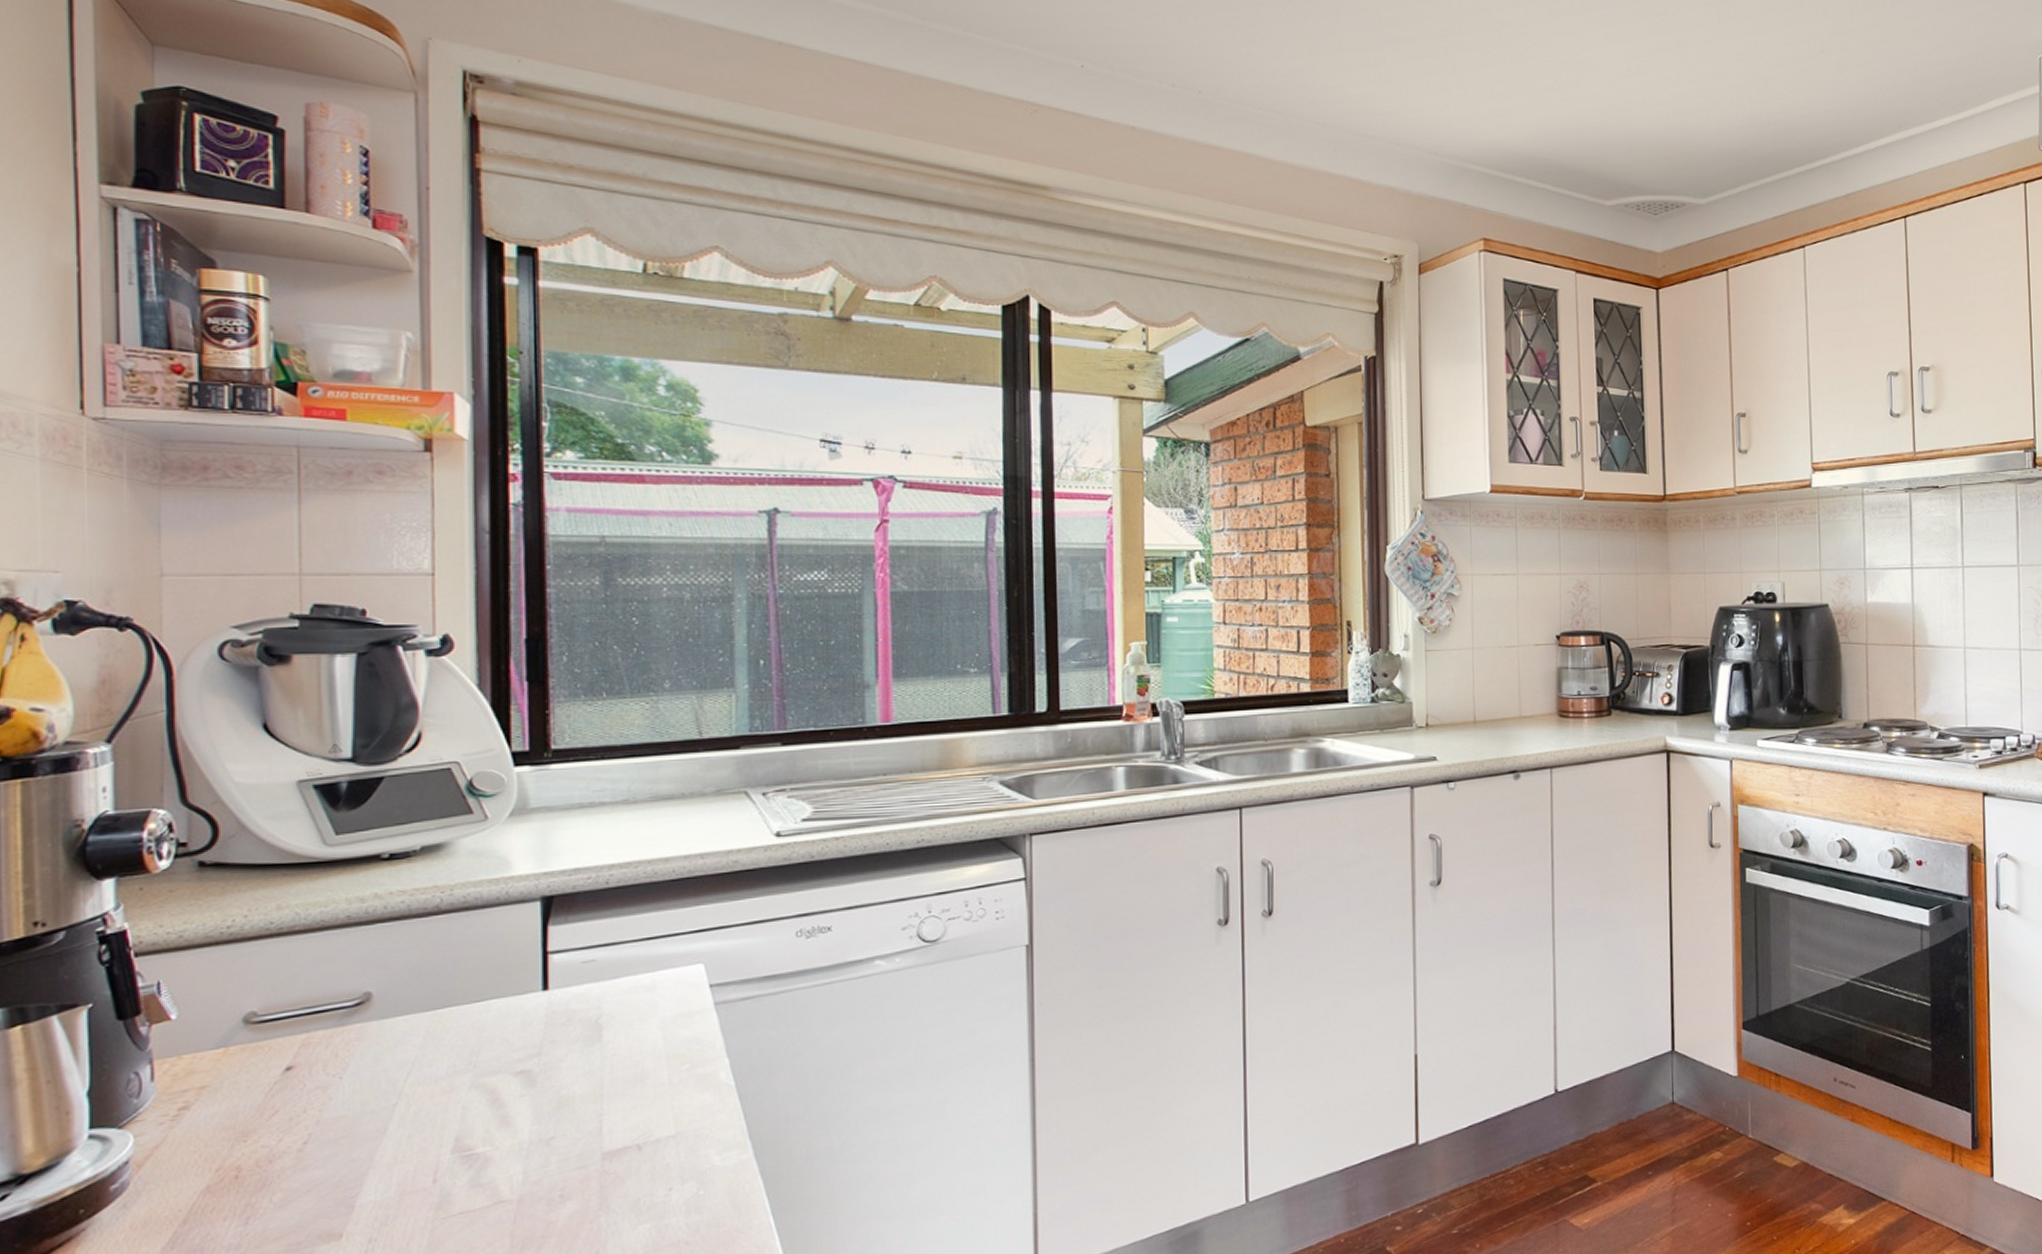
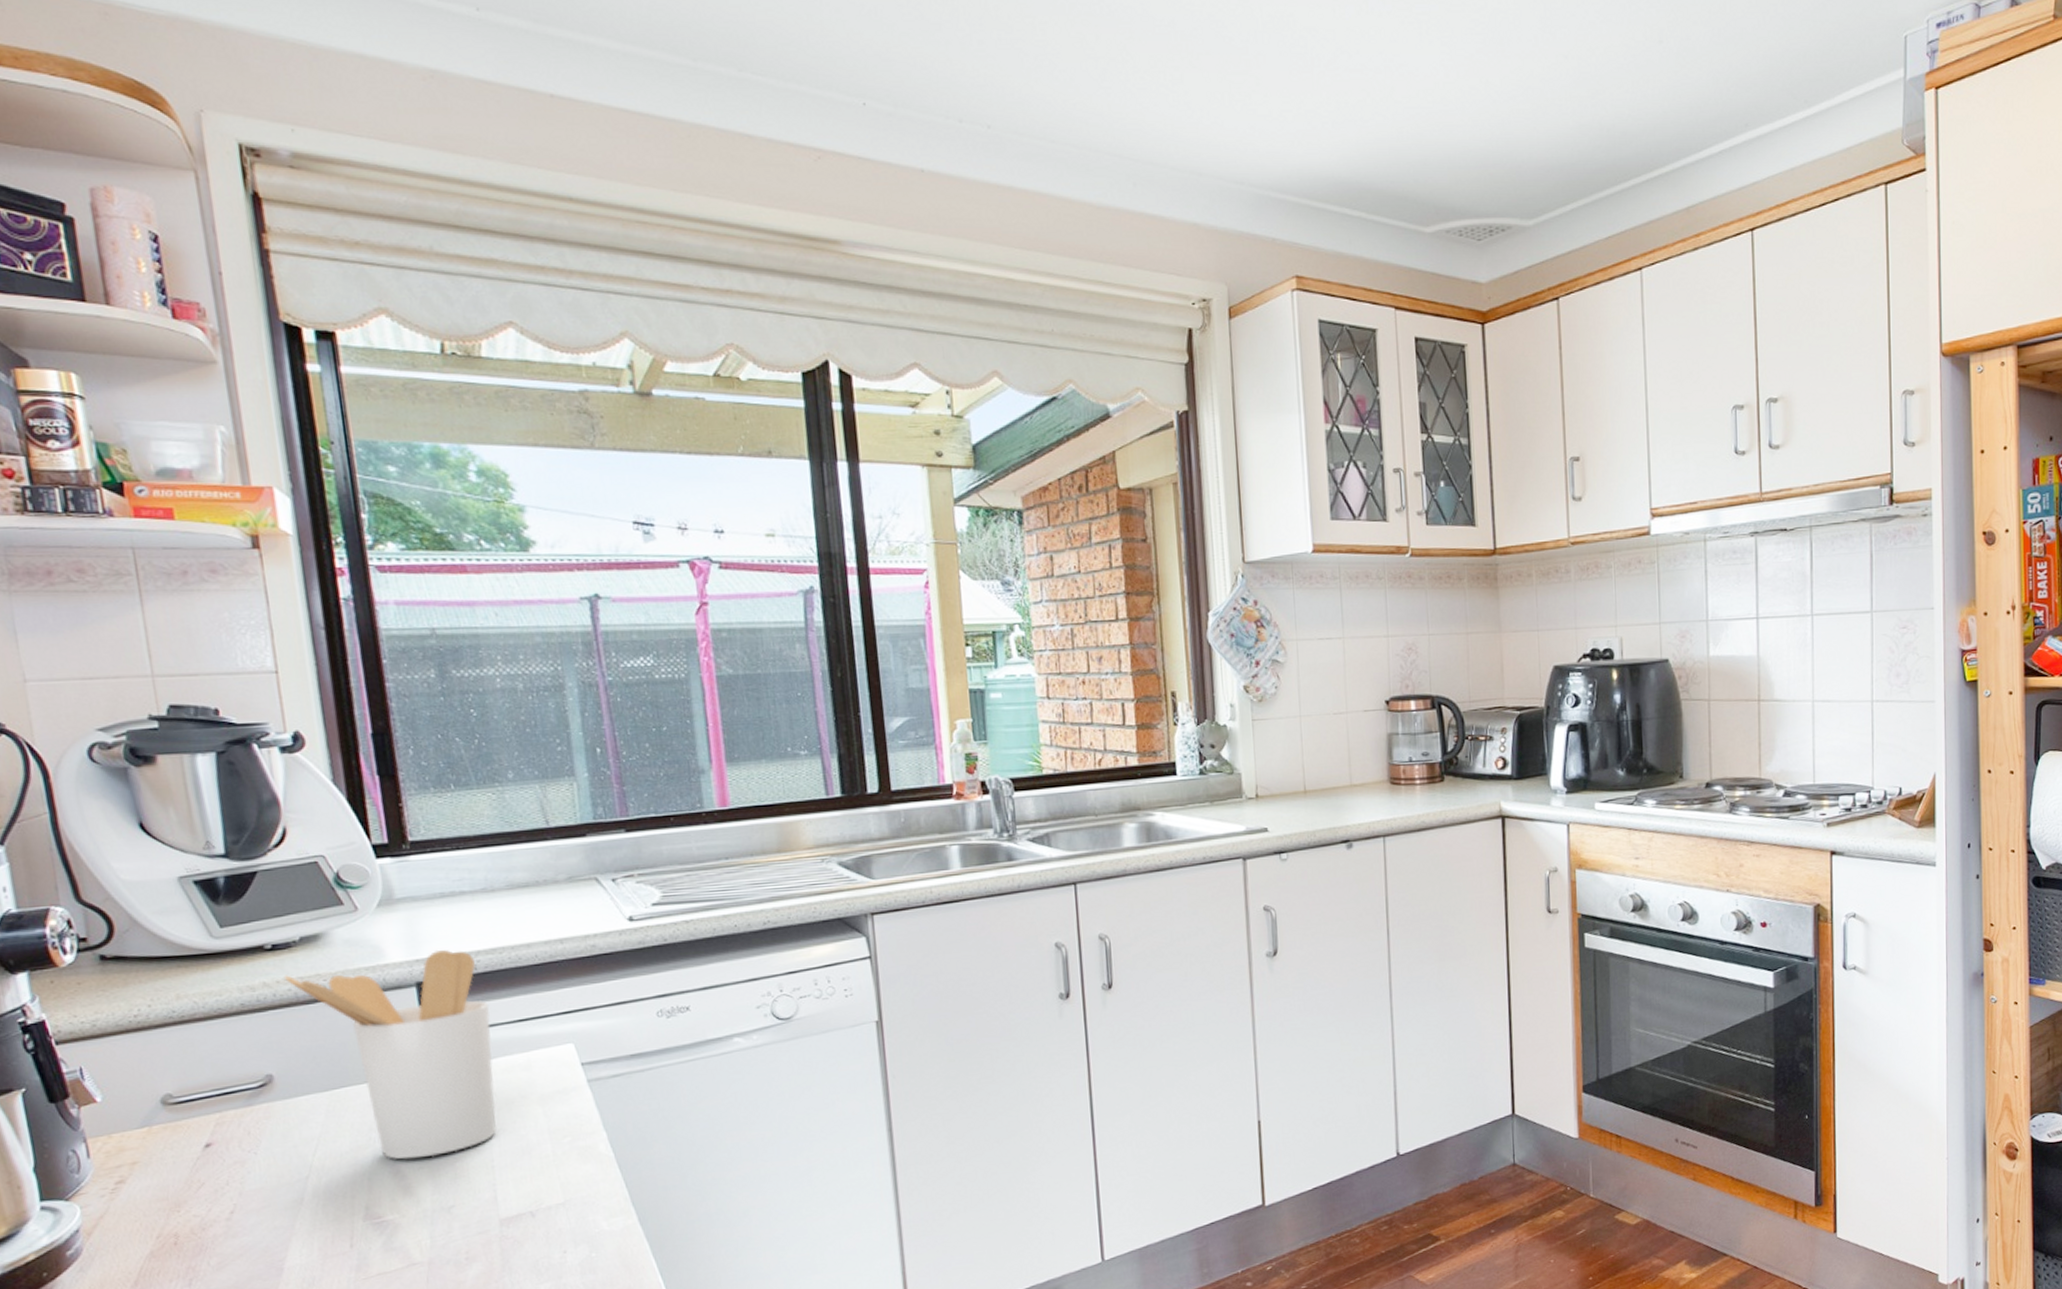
utensil holder: none [397,862,618,1086] -> present [283,949,497,1160]

